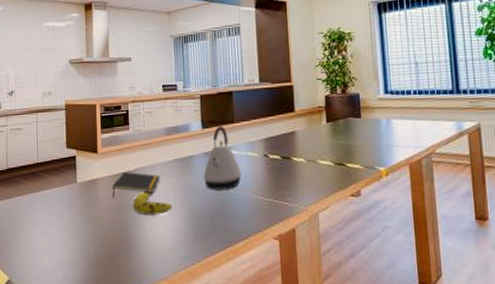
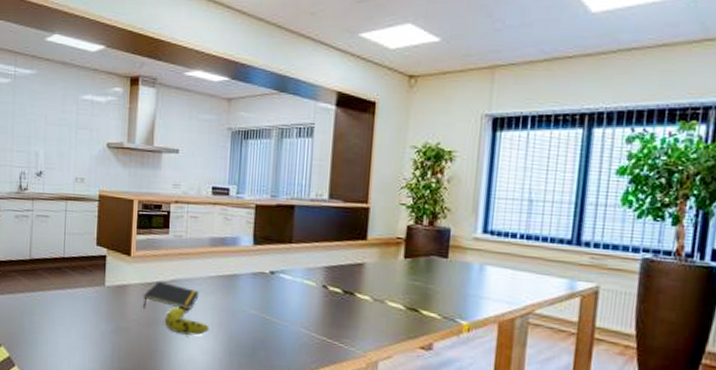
kettle: present [203,125,242,190] -> none [248,244,293,319]

